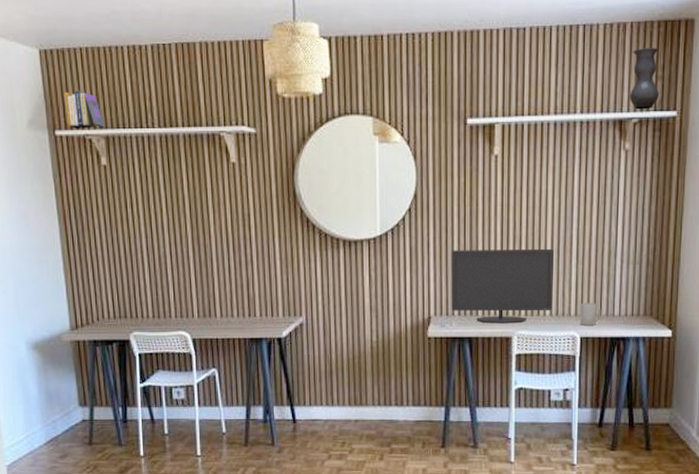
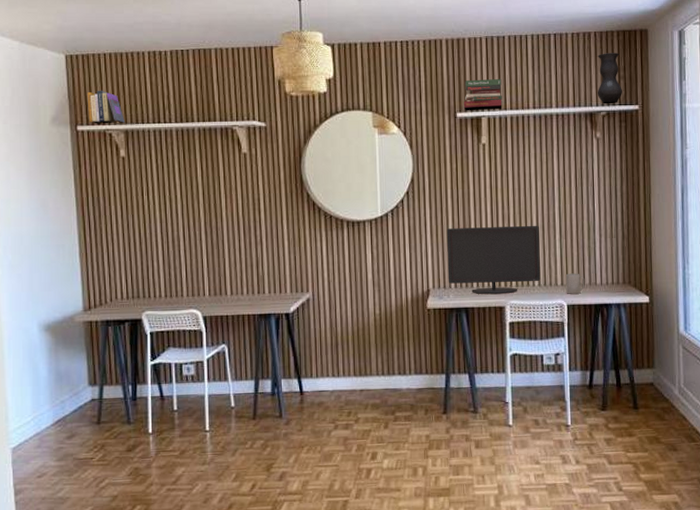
books: none [475,78,520,117] -> present [463,78,502,111]

